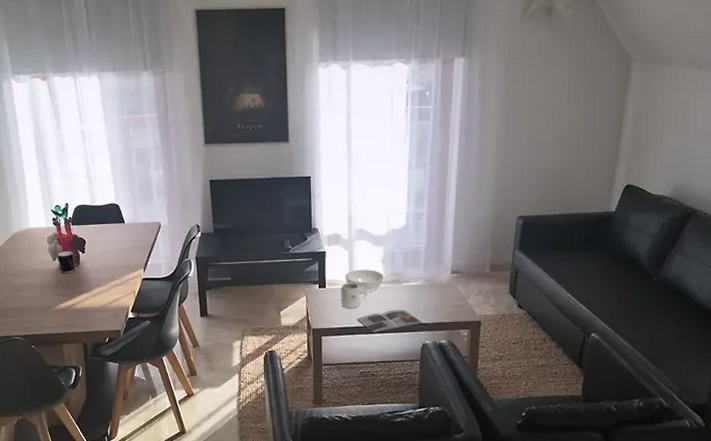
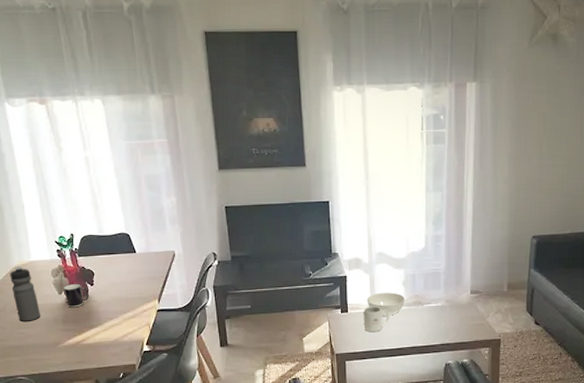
water bottle: none [10,233,37,285] -> present [10,267,41,321]
magazine: present [357,309,423,333] -> none [380,330,445,355]

